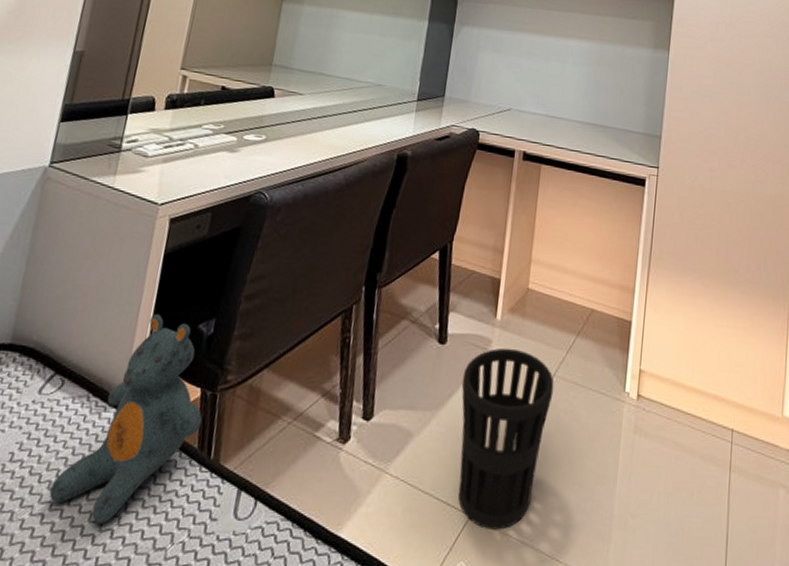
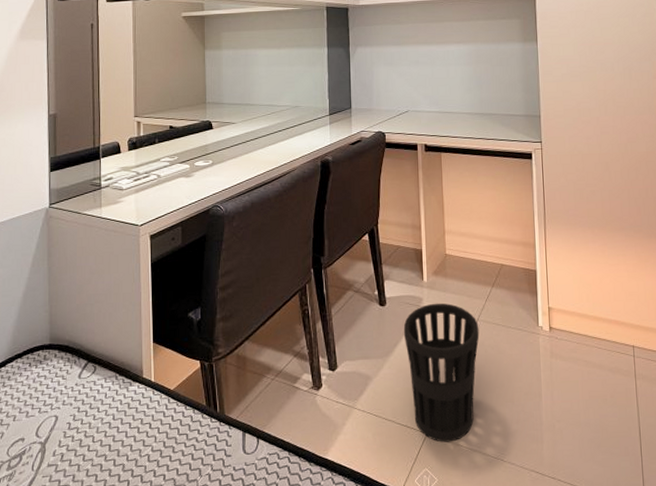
stuffed animal: present [49,314,203,523] -> none [103,309,205,467]

